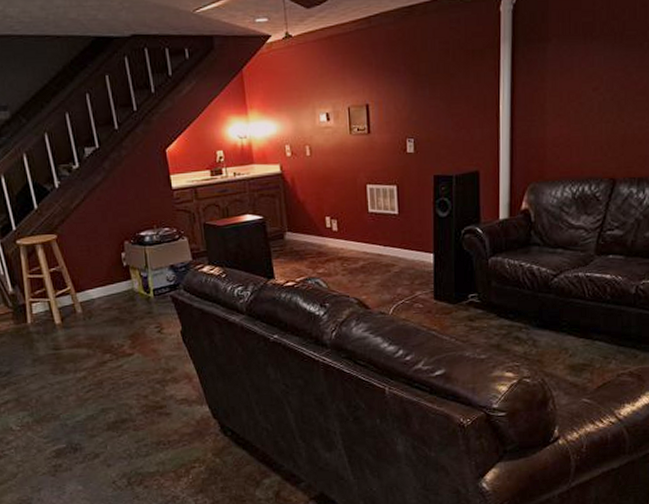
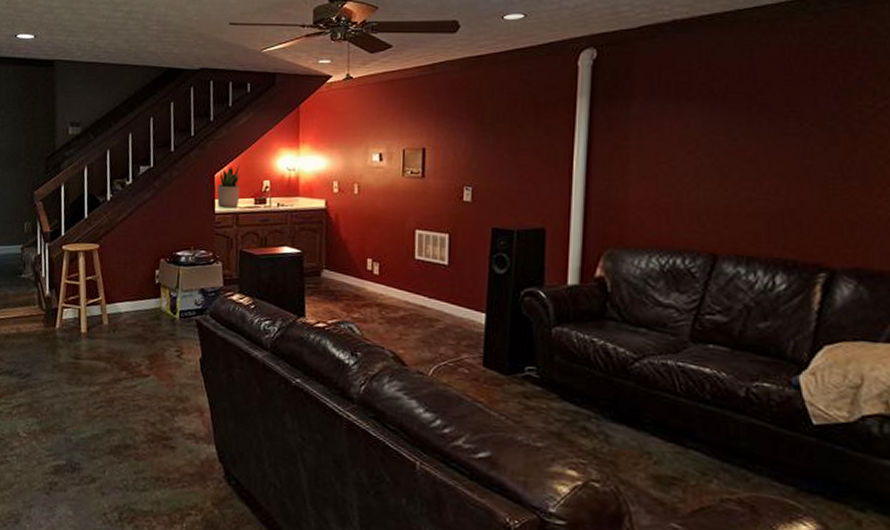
planter: none [170,137,195,183] -> present [217,164,240,209]

